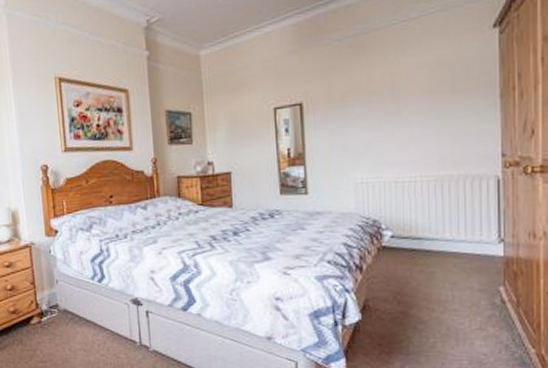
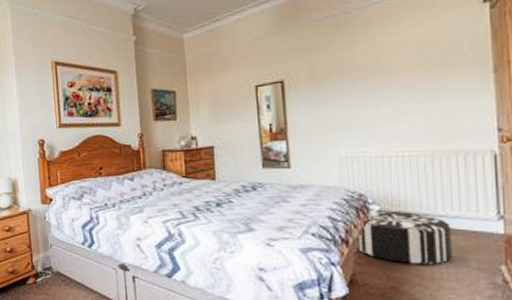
pouf: none [366,236,457,288] -> present [353,211,452,264]

